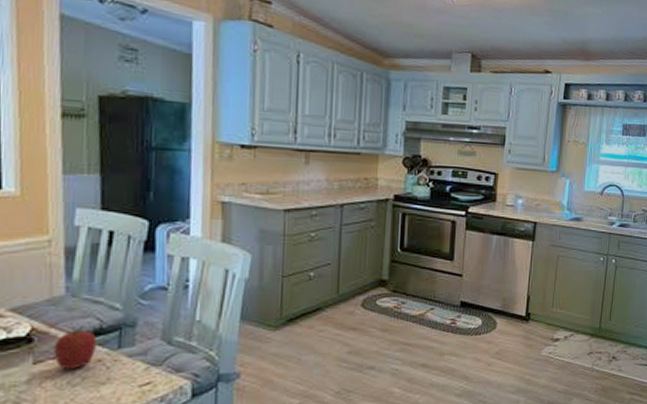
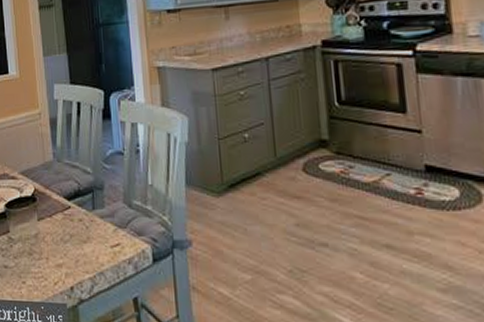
fruit: present [53,326,98,370] -> none [49,188,78,228]

